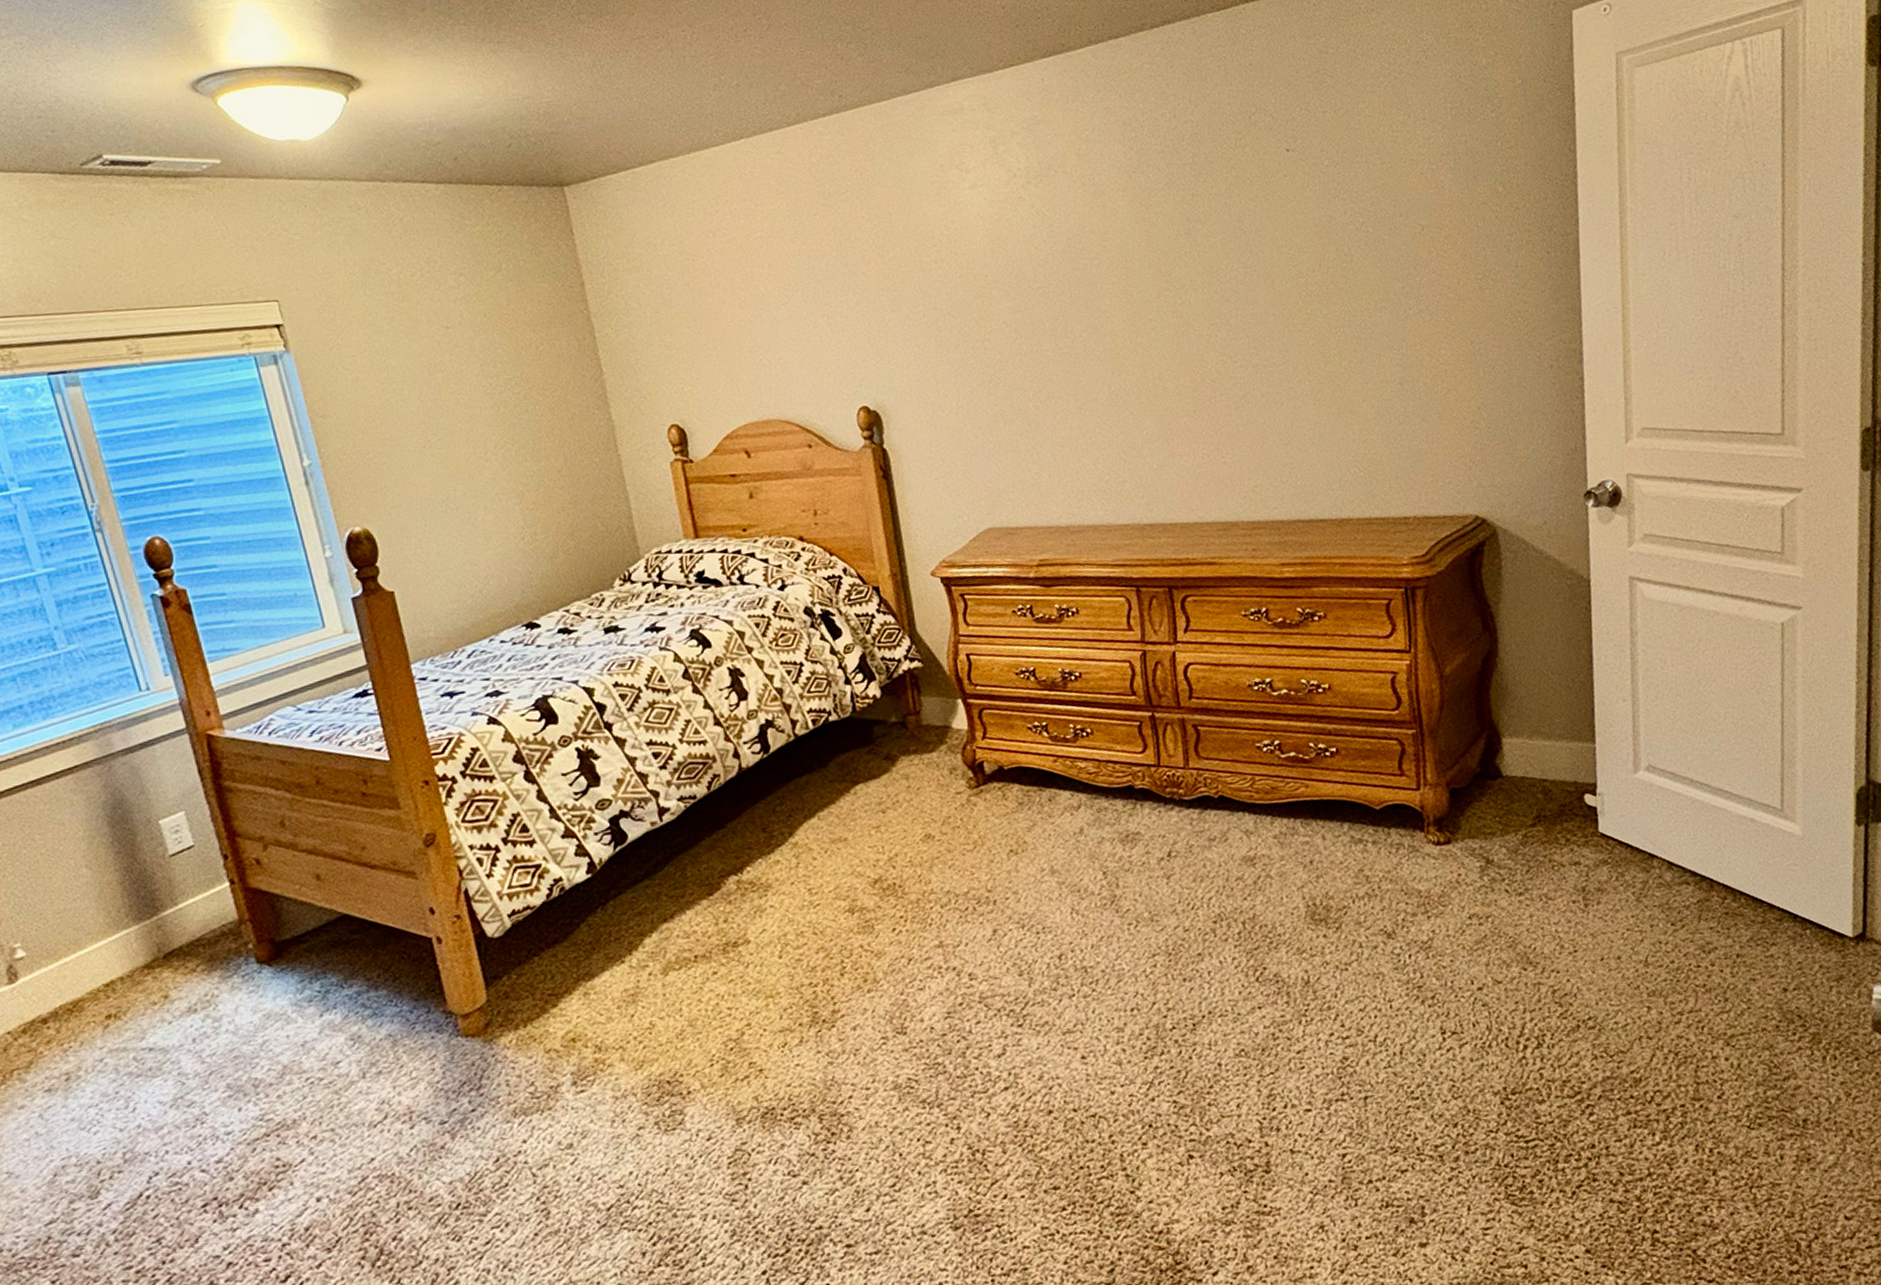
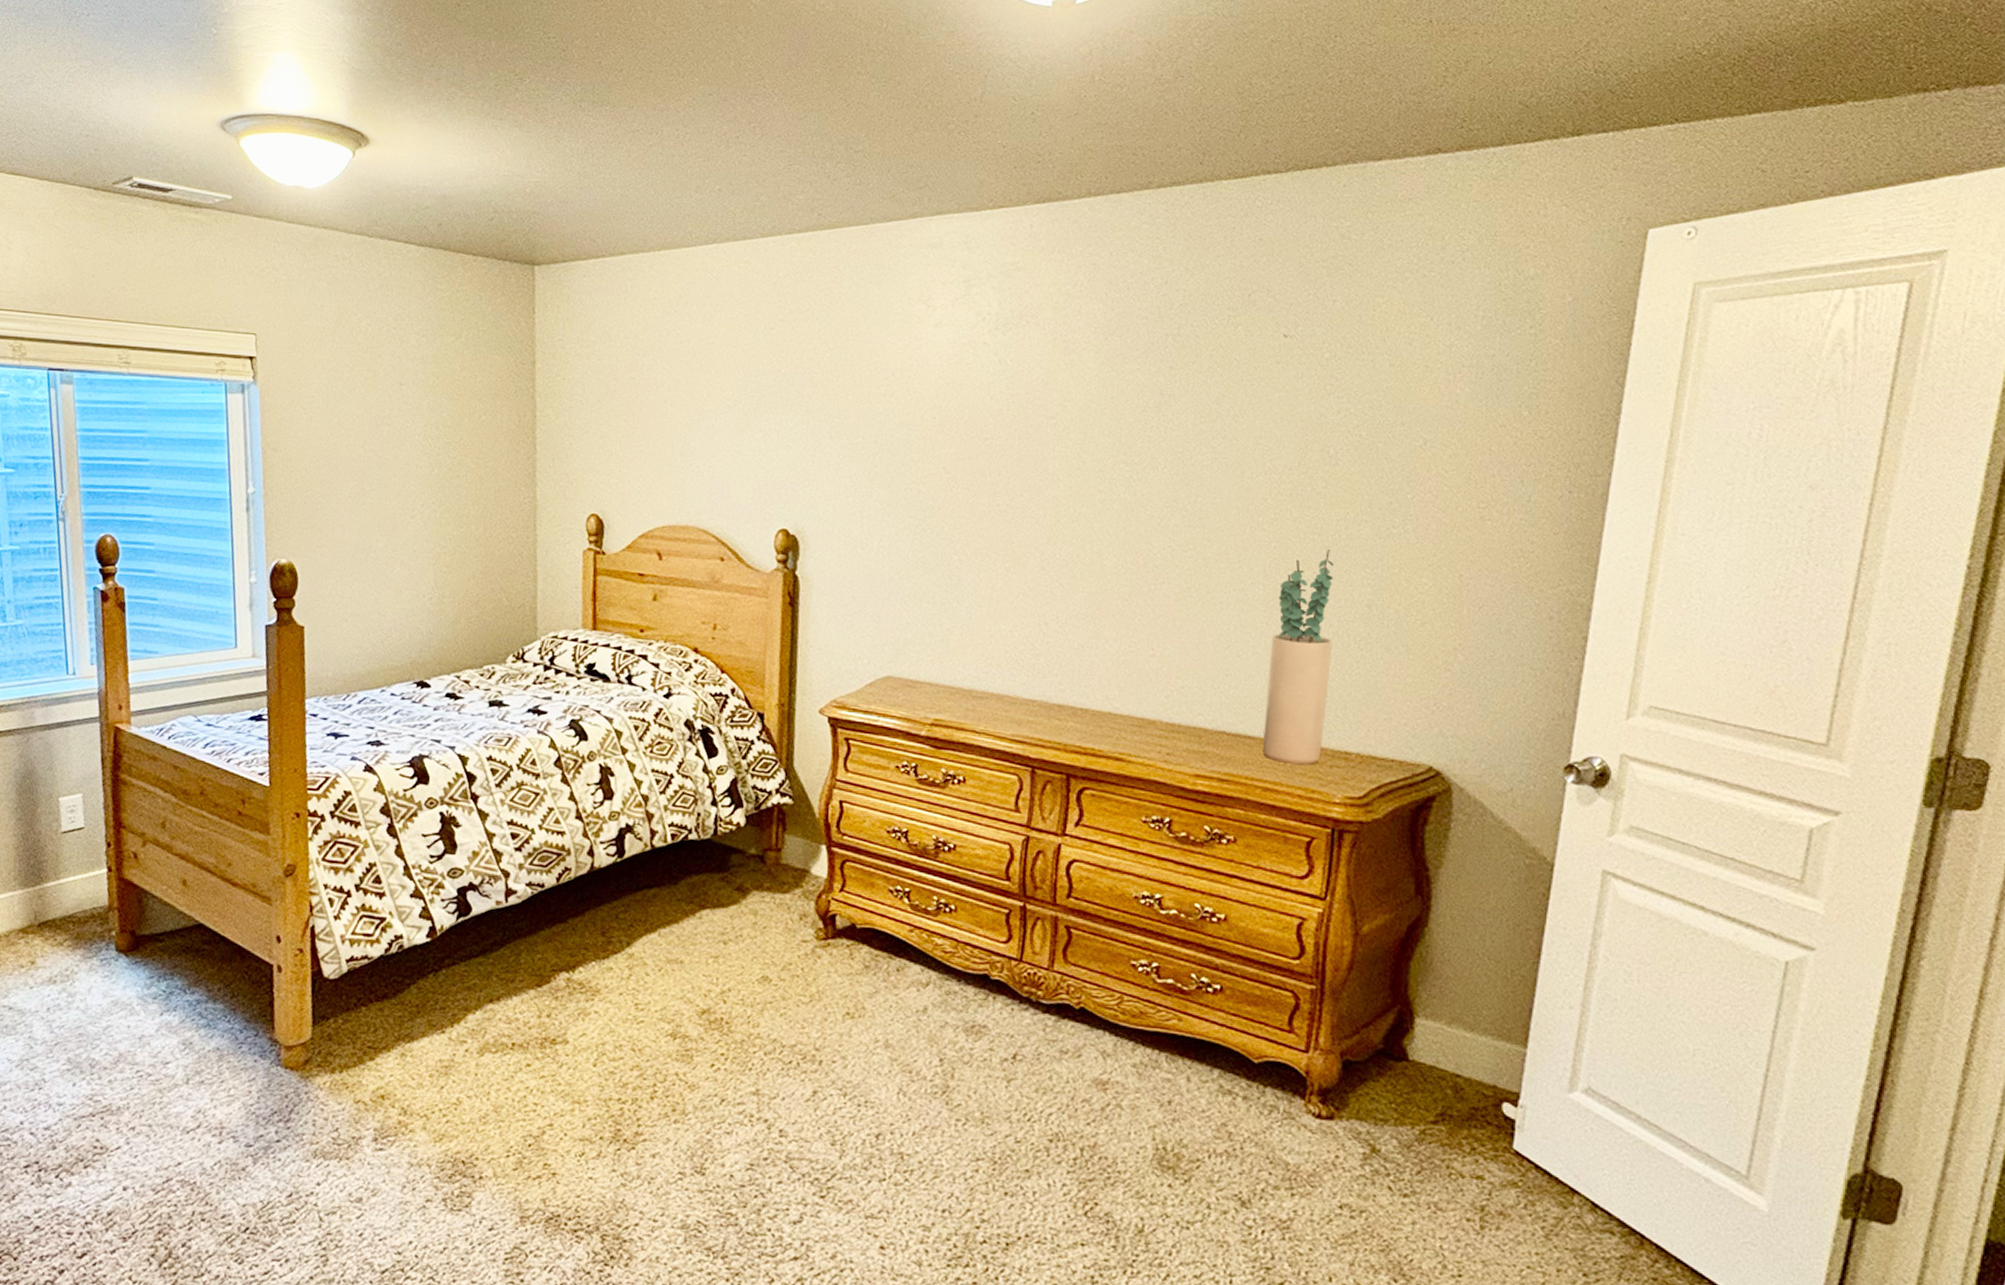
vase: none [1323,339,1385,538] -> present [1262,549,1334,766]

